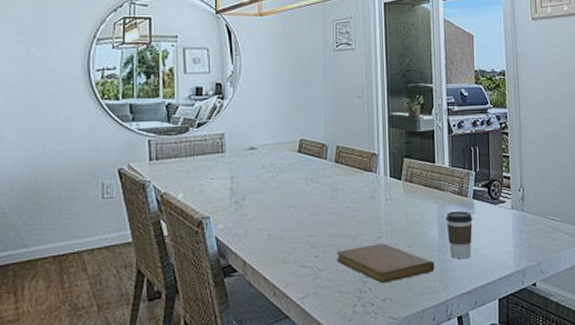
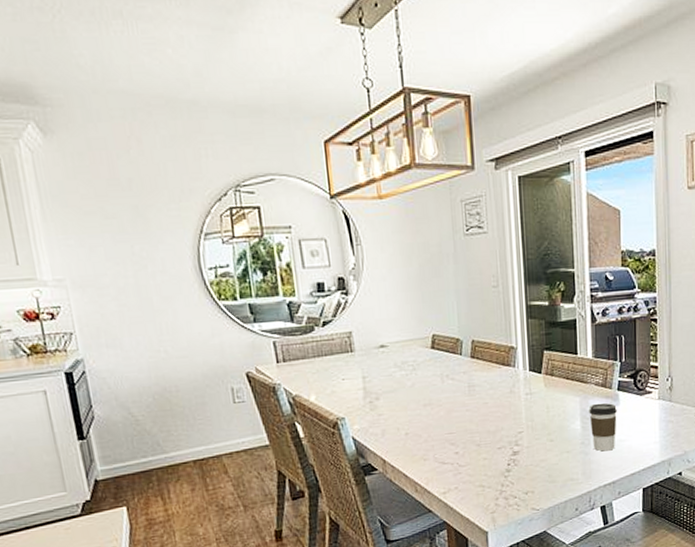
notebook: present [336,243,435,284] -> none [476,438,577,478]

